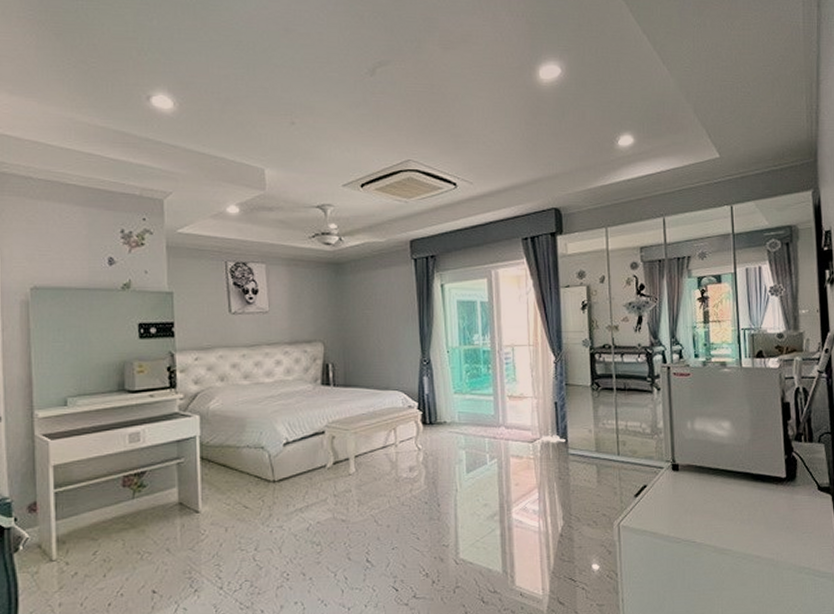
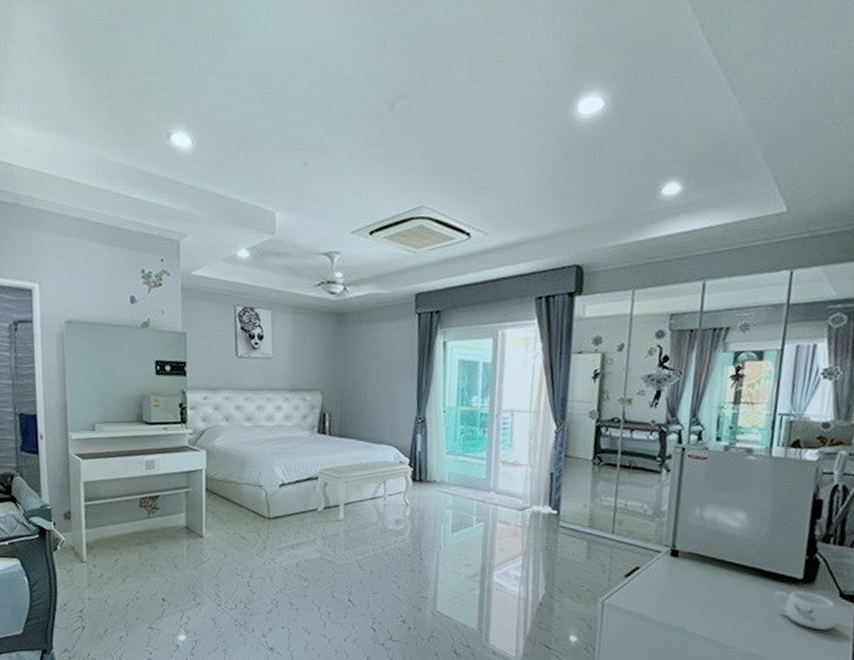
mug: none [766,489,819,524] -> present [774,591,837,630]

